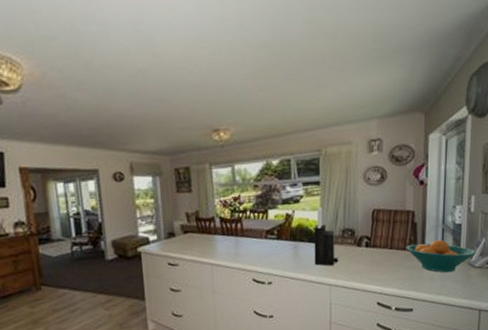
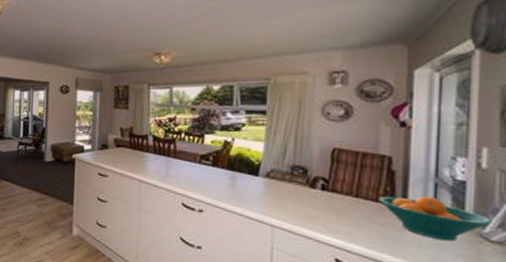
knife block: present [314,208,338,266] -> none [254,139,284,205]

